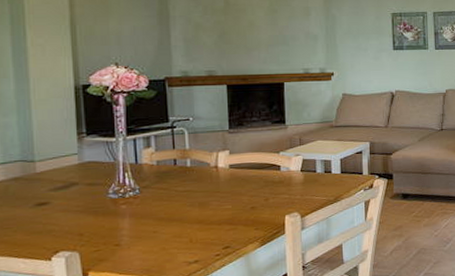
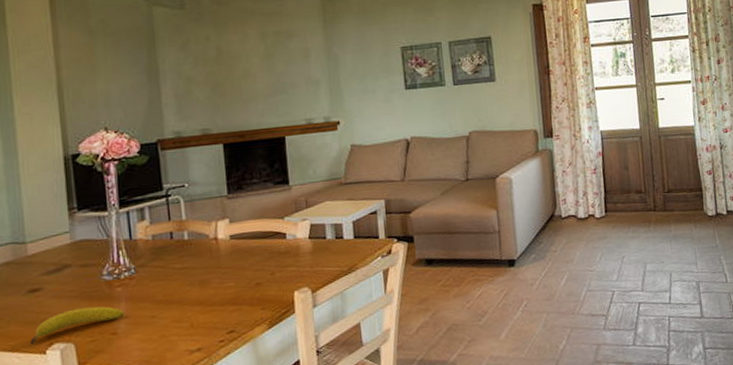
fruit: none [35,220,128,252] -> present [29,306,125,345]

